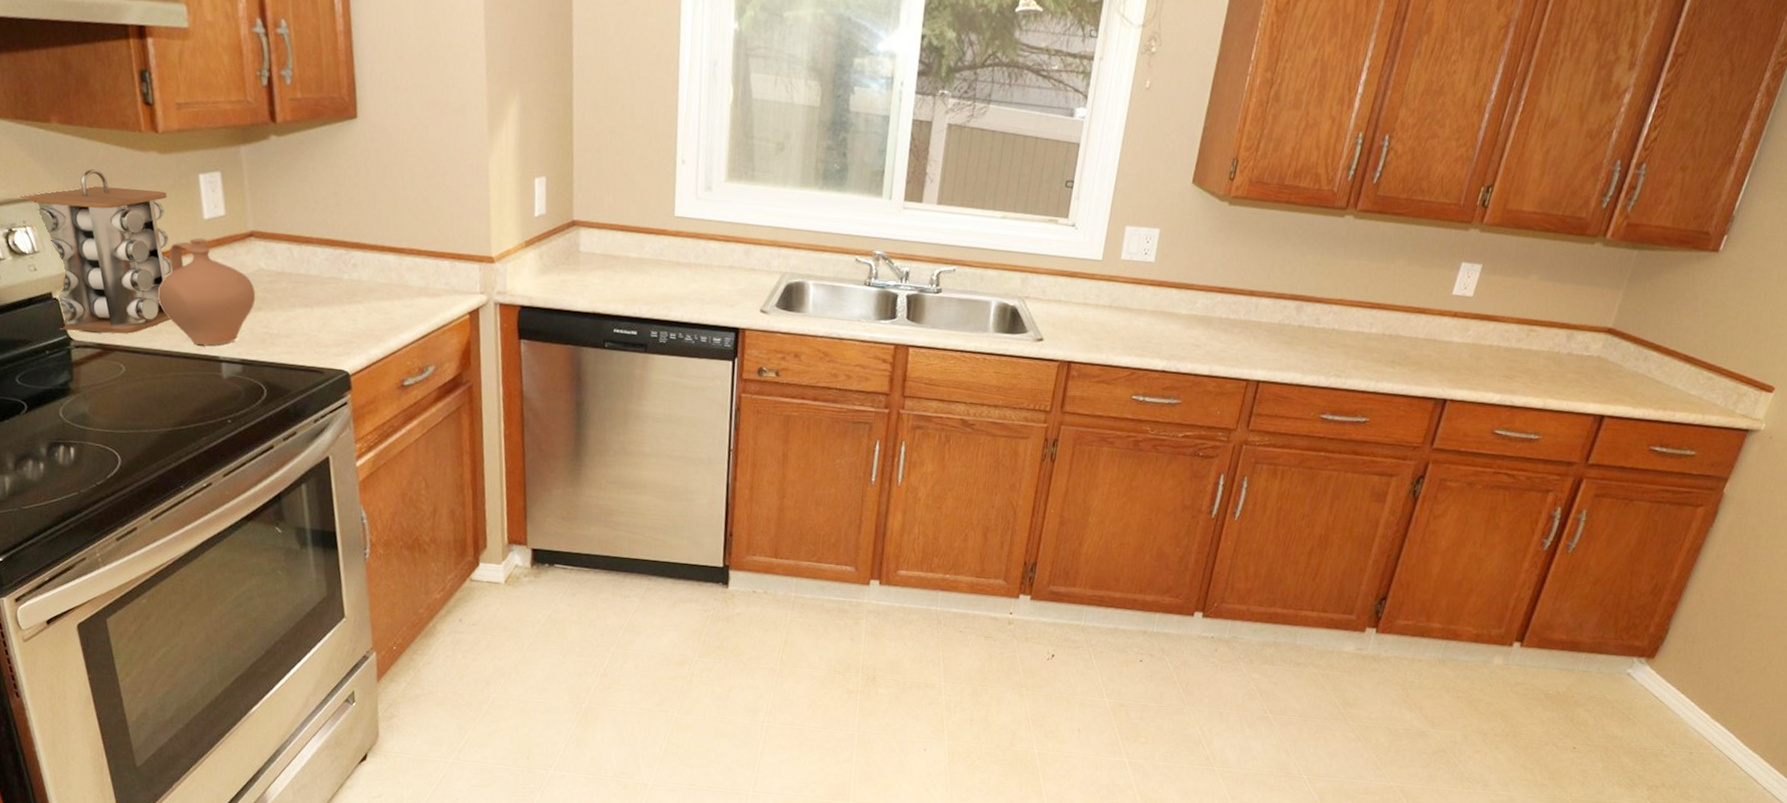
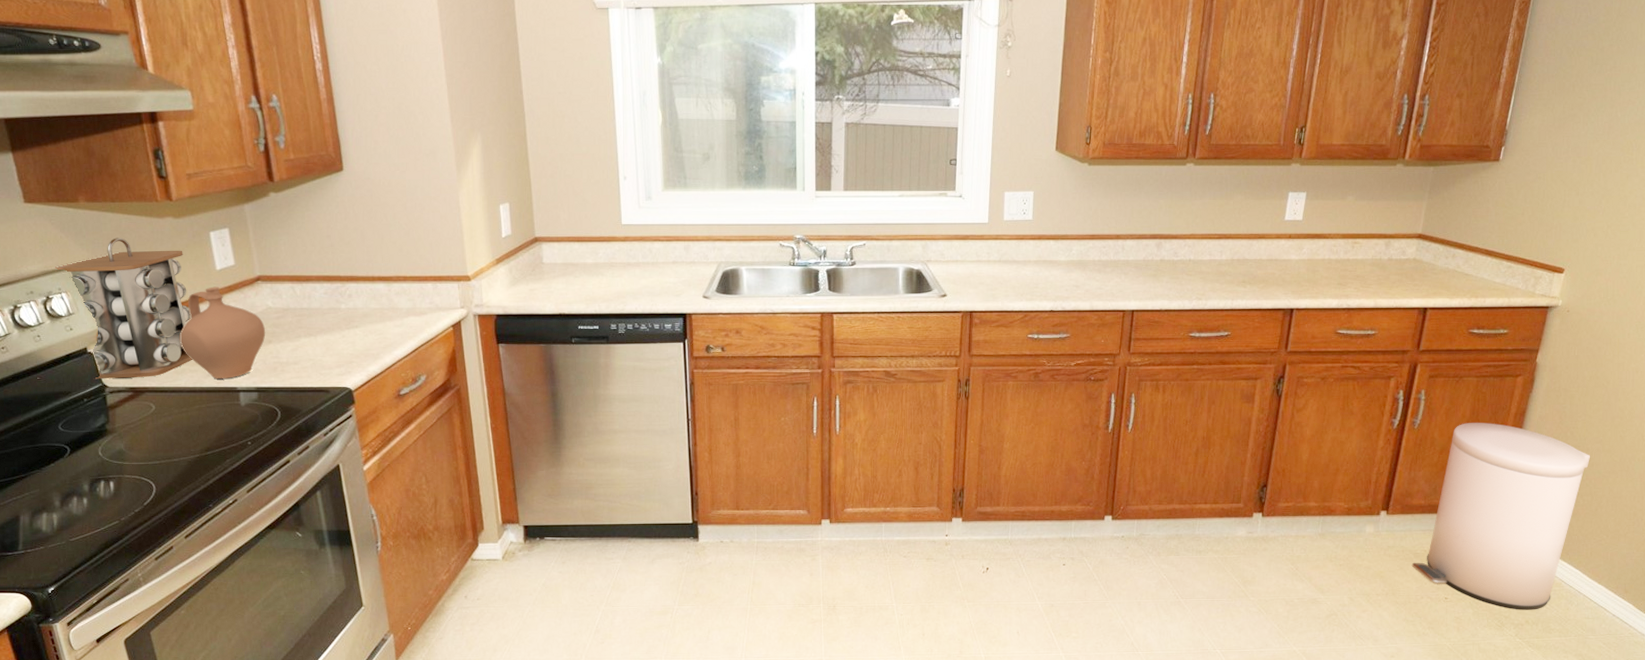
pedal bin: none [1540,553,1769,773] -> present [1411,423,1591,610]

